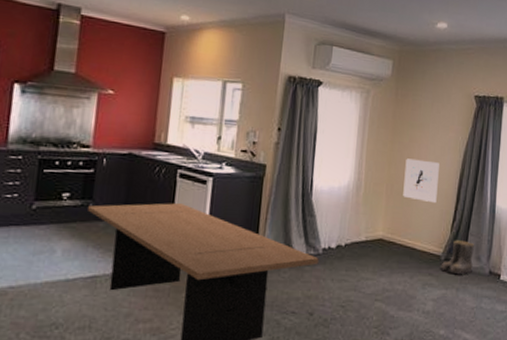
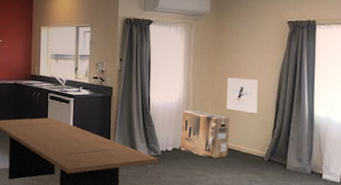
cardboard box: none [346,196,406,258] -> present [180,110,230,159]
boots: present [440,240,474,275] -> none [264,144,295,174]

